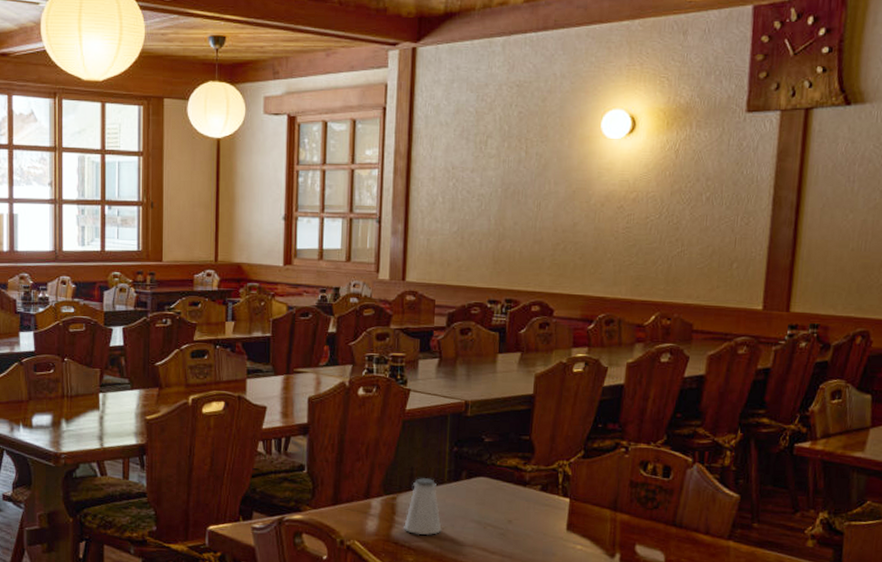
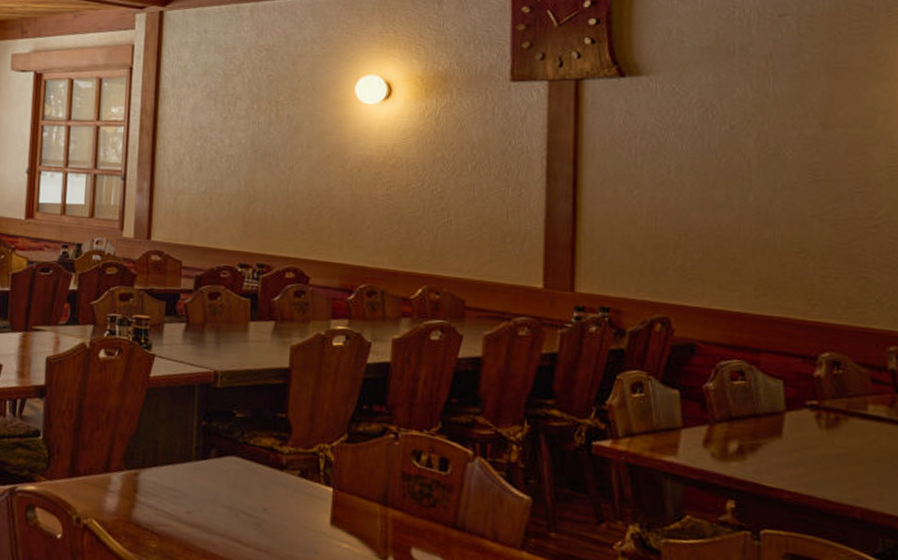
saltshaker: present [404,478,442,535] -> none [146,453,189,519]

